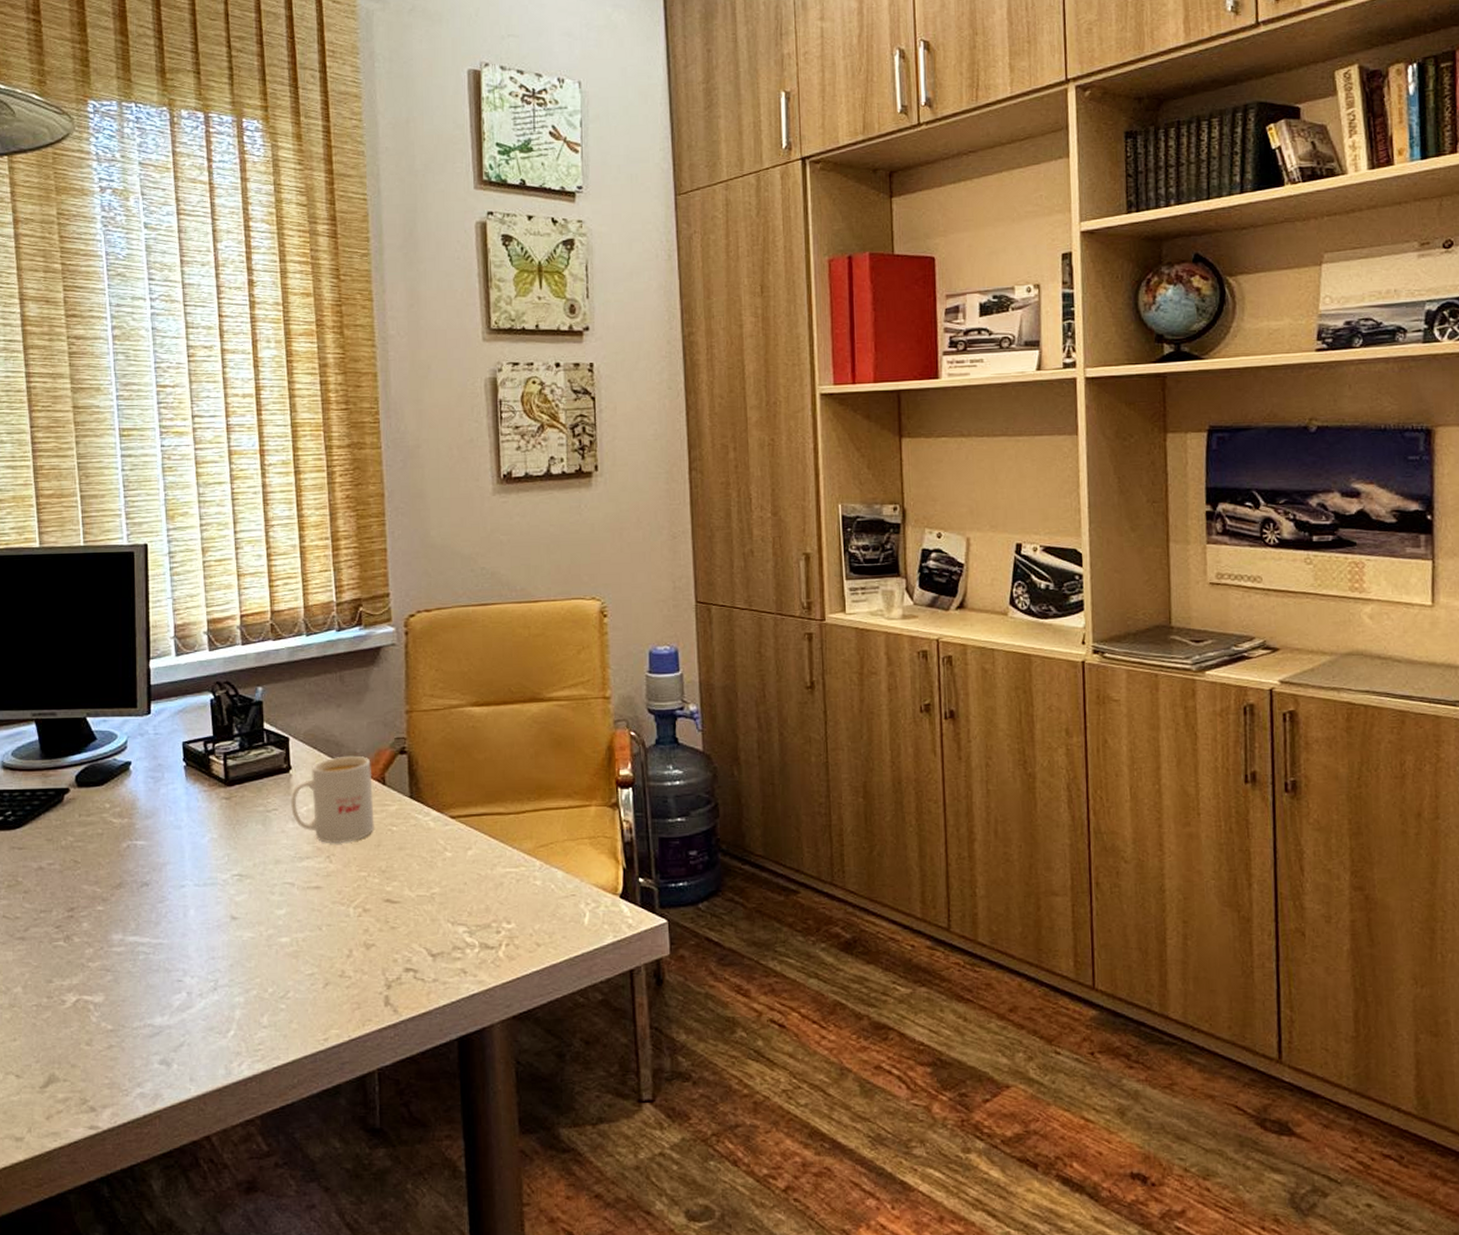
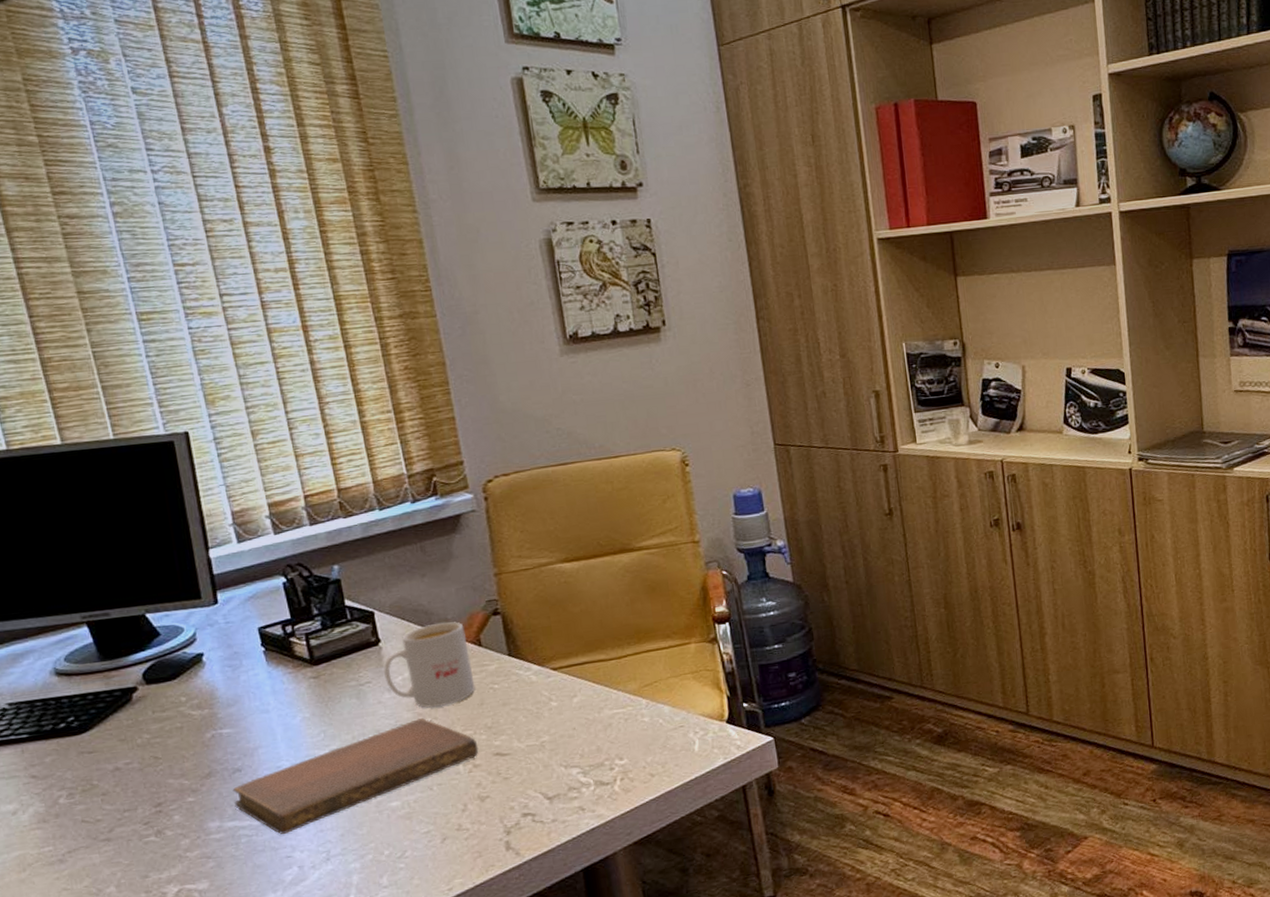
notebook: none [138,853,370,956] -> present [232,718,479,834]

